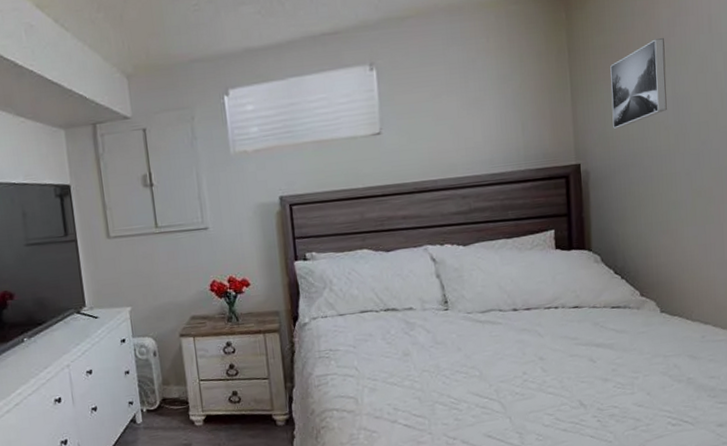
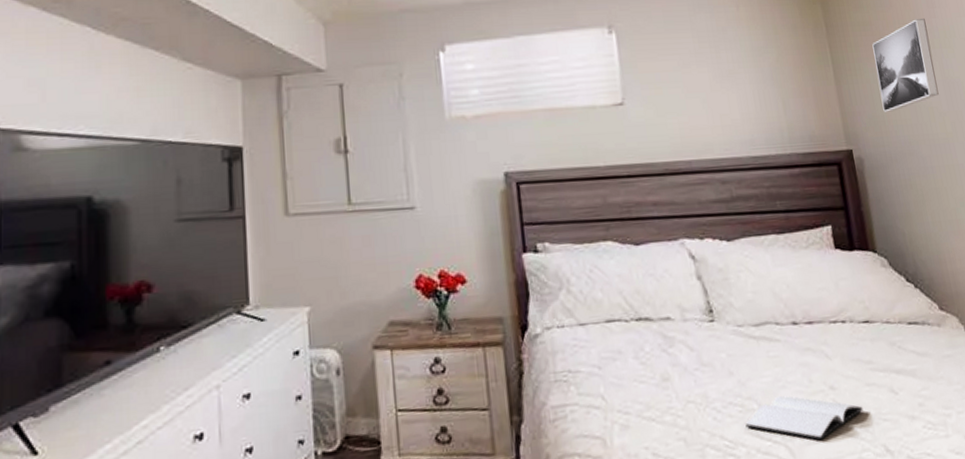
book: none [468,365,565,398] -> present [745,396,863,441]

